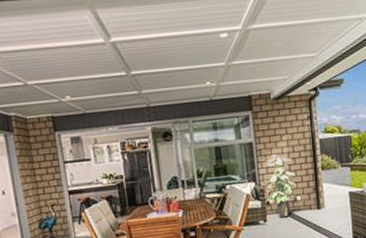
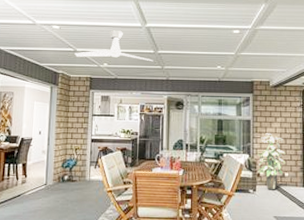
ceiling fan: none [25,51,128,93] -> present [74,30,154,62]

